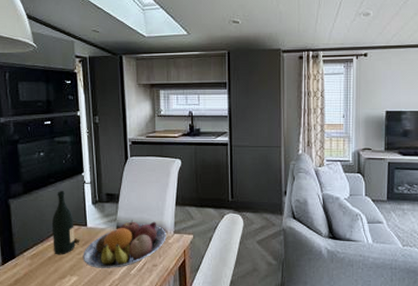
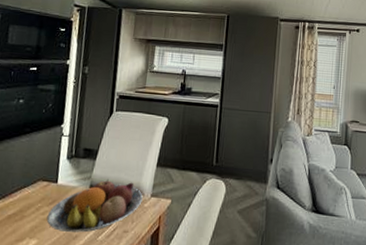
wine bottle: present [51,191,80,255] -> none [15,142,47,214]

